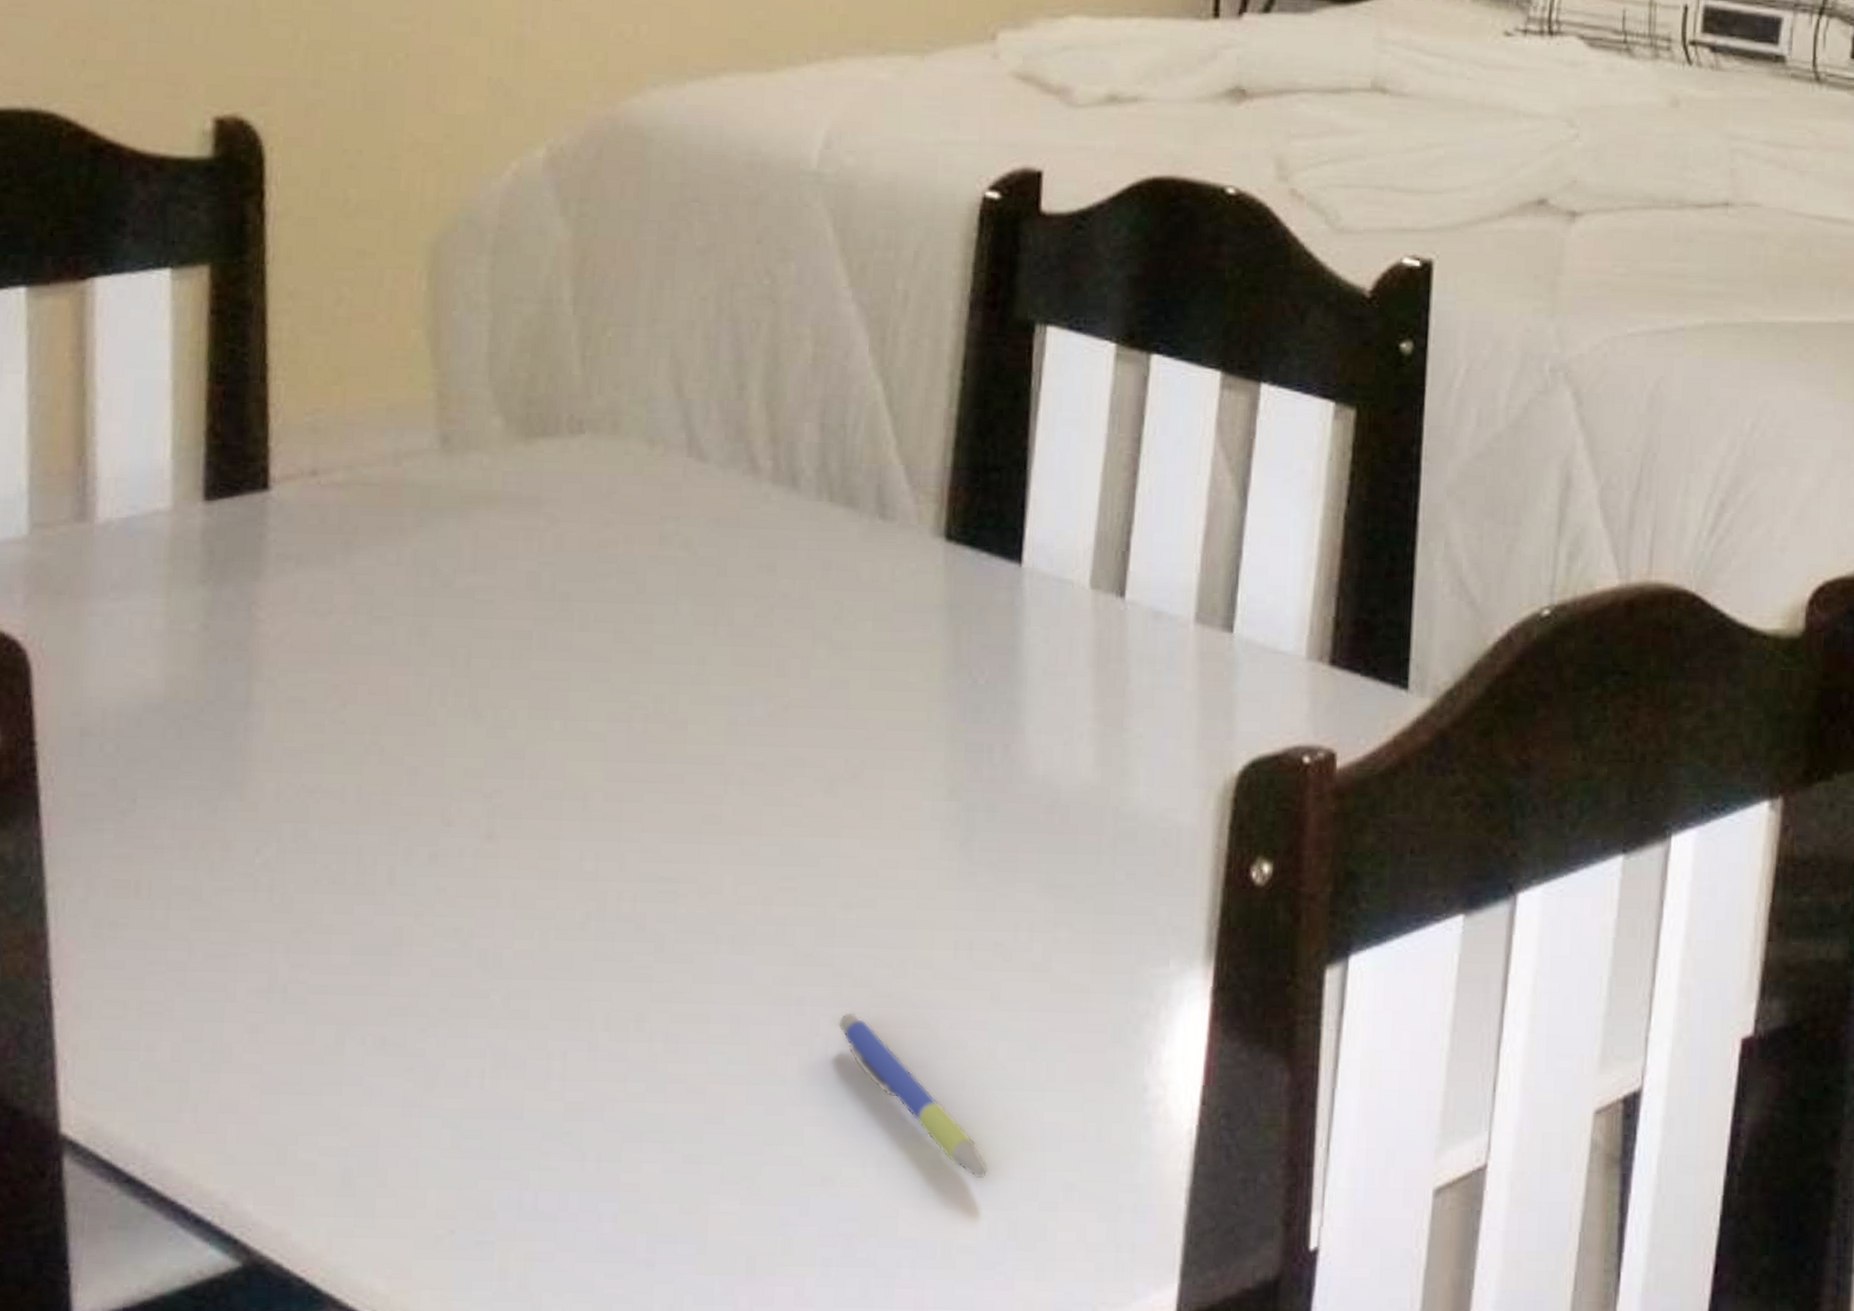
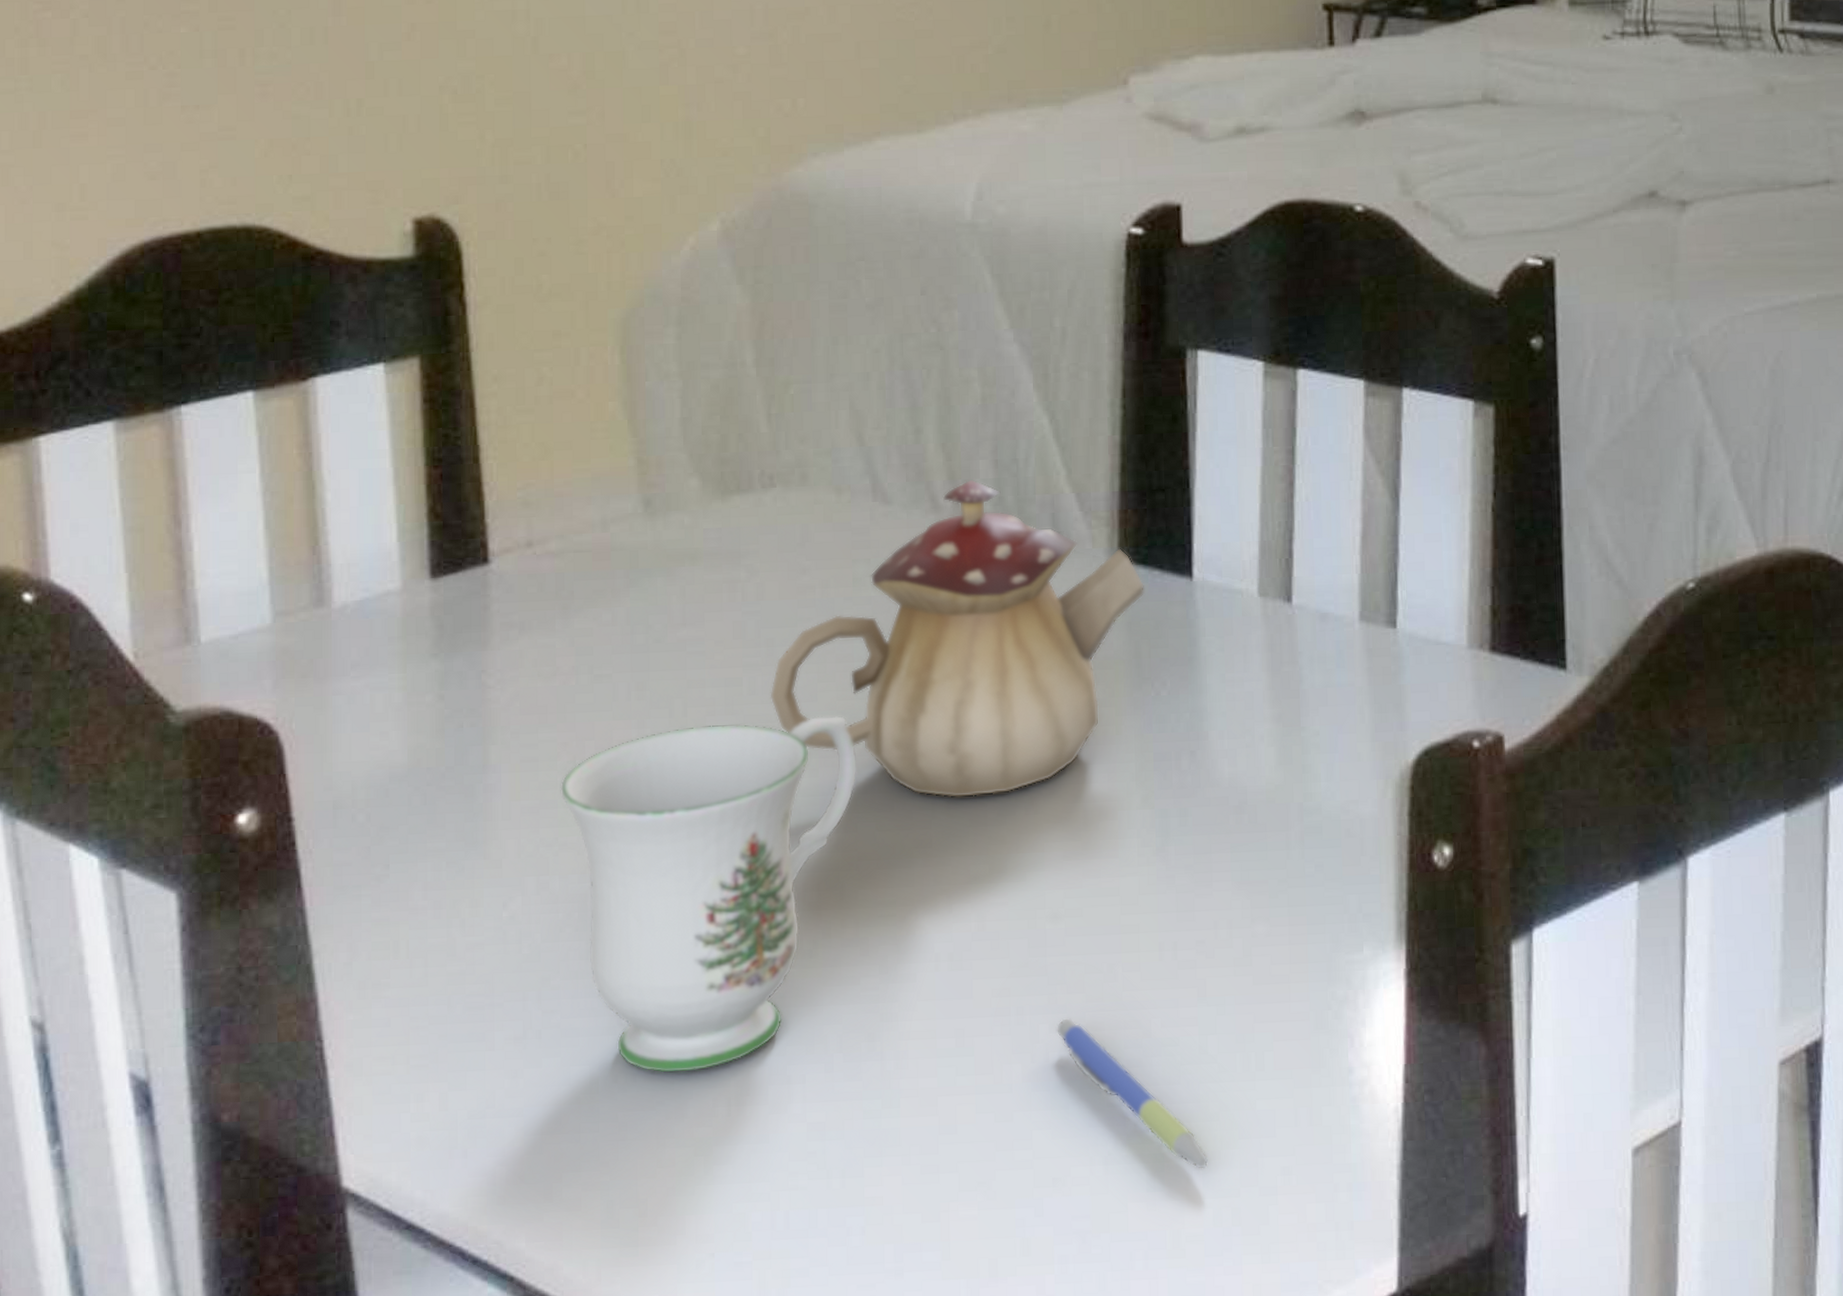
mug: none [327,677,649,1040] -> present [560,715,857,1074]
teapot: none [560,442,971,775] -> present [770,479,1145,798]

